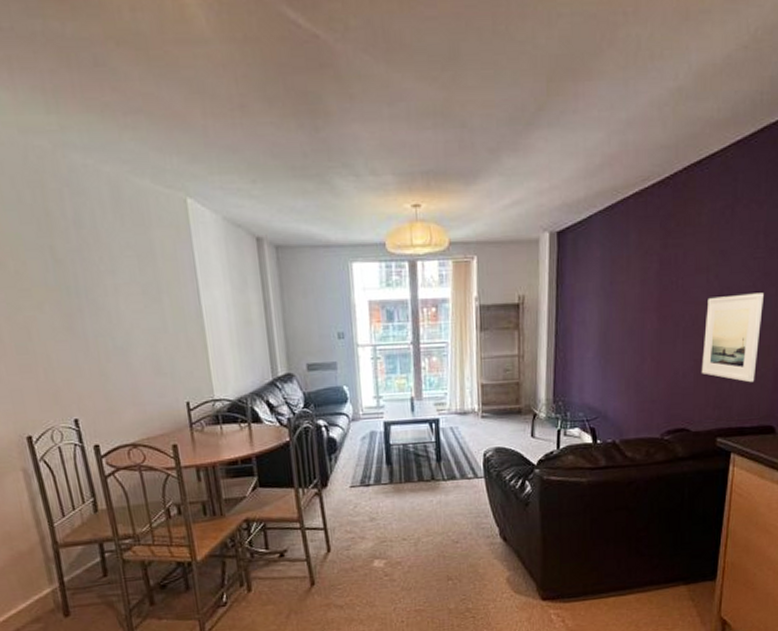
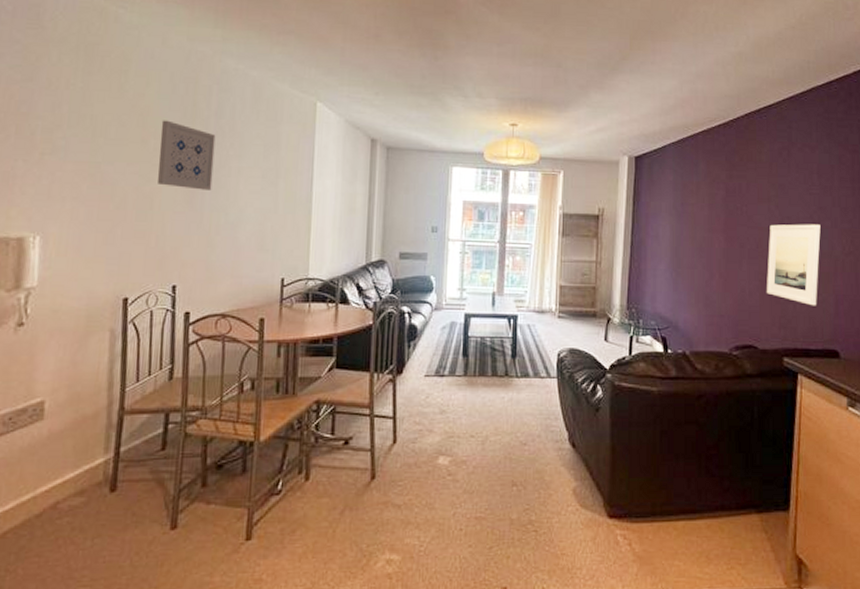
wall art: none [15,236,91,314] -> present [158,120,216,190]

